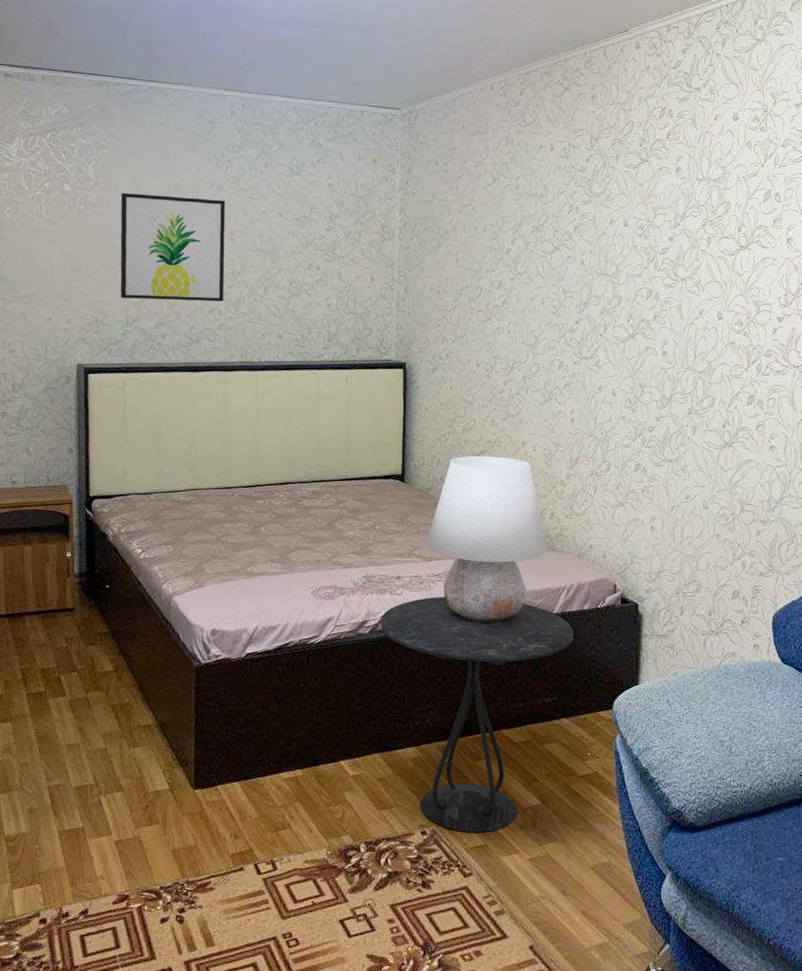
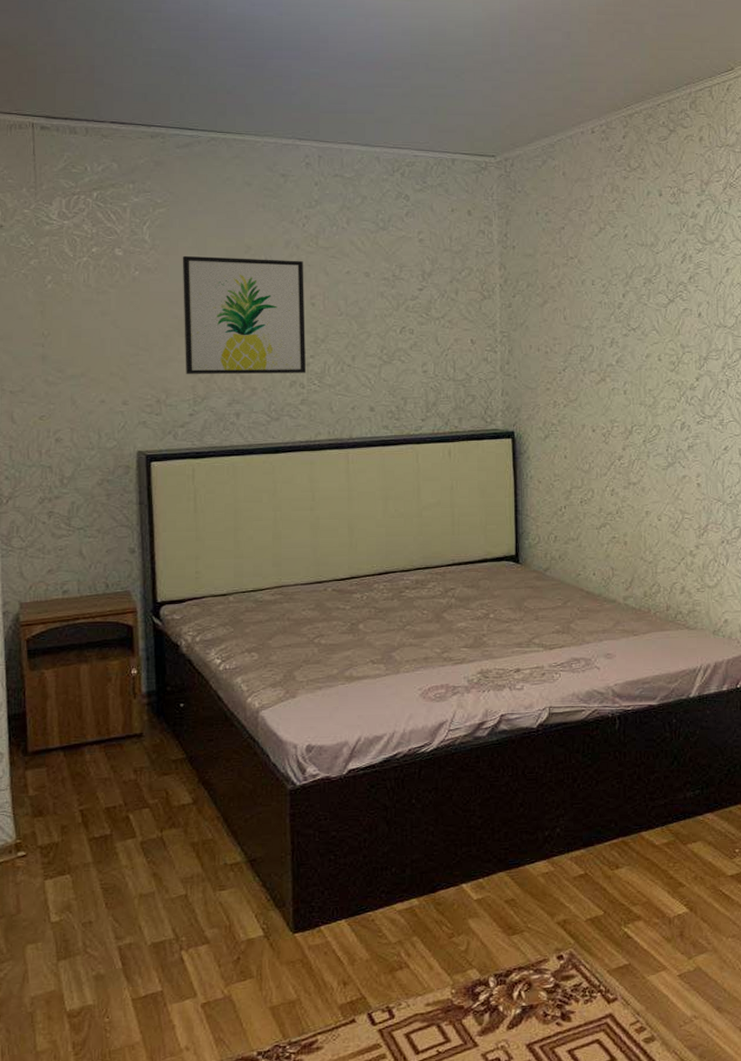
side table: present [380,596,574,833] -> none [499,688,713,952]
table lamp: present [426,455,548,623] -> none [546,529,680,714]

